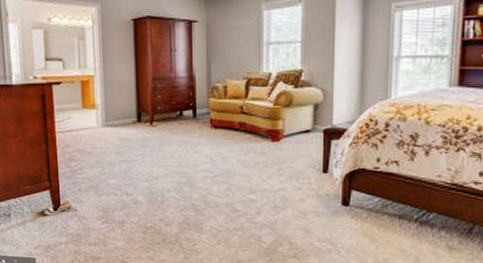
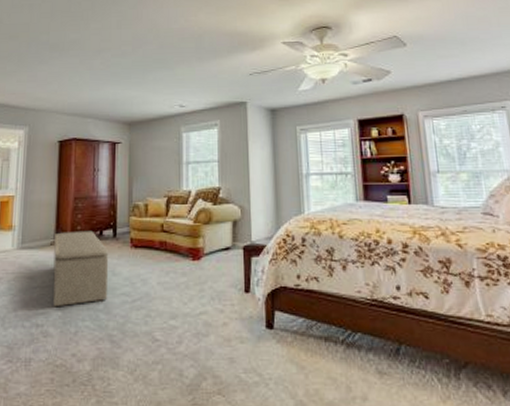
bench: none [136,110,191,179] -> present [53,230,109,307]

